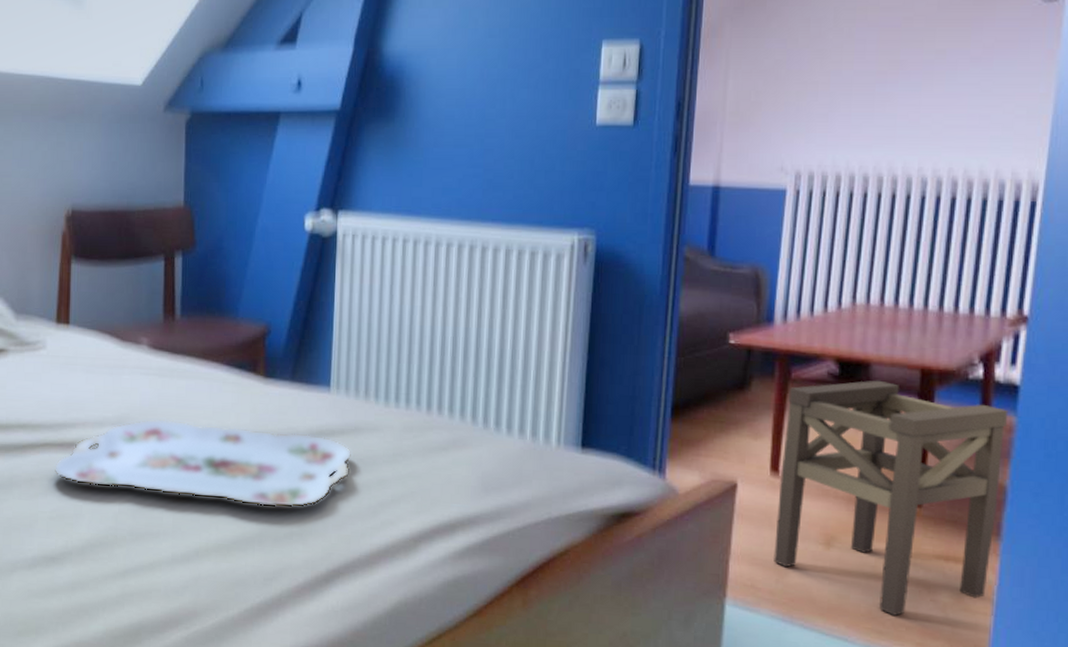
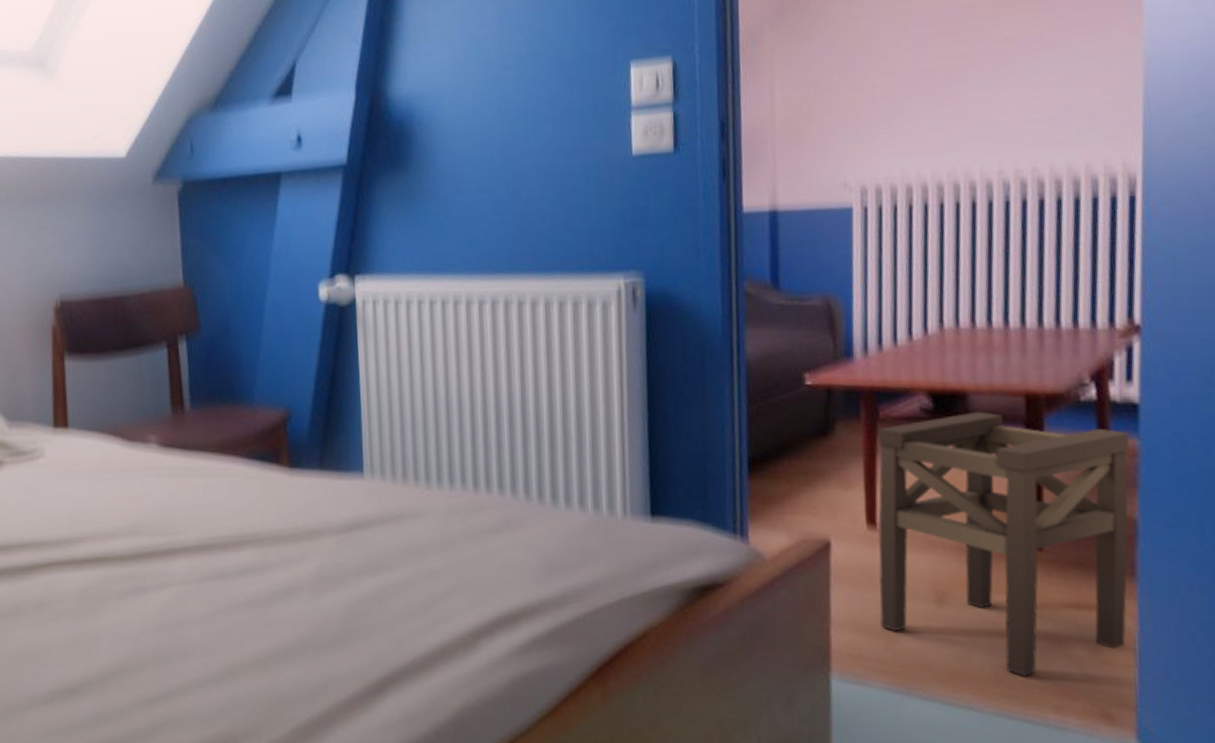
serving tray: present [54,418,352,508] -> none [64,523,395,613]

